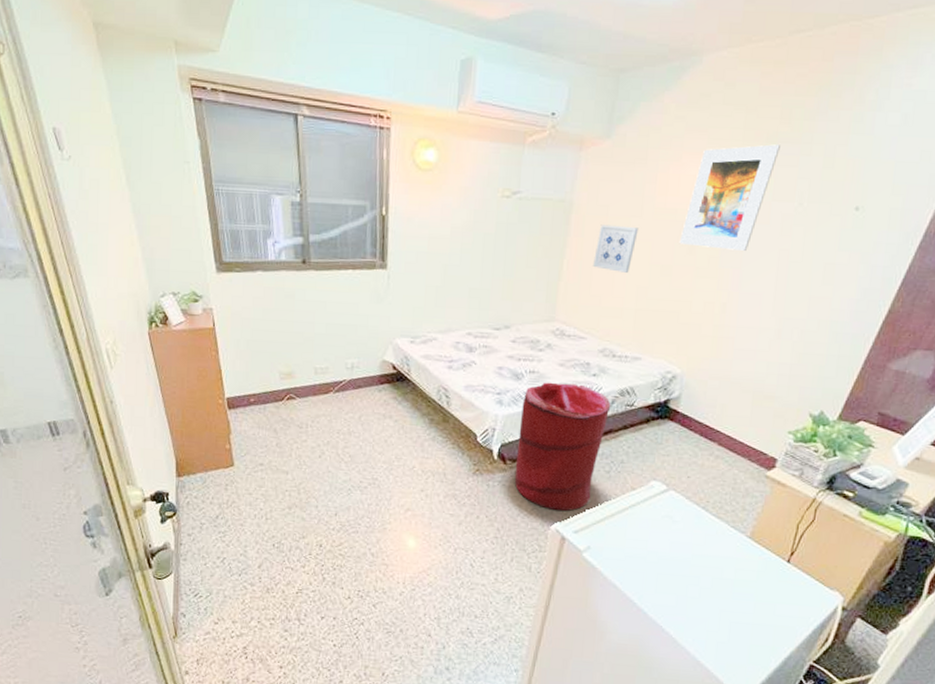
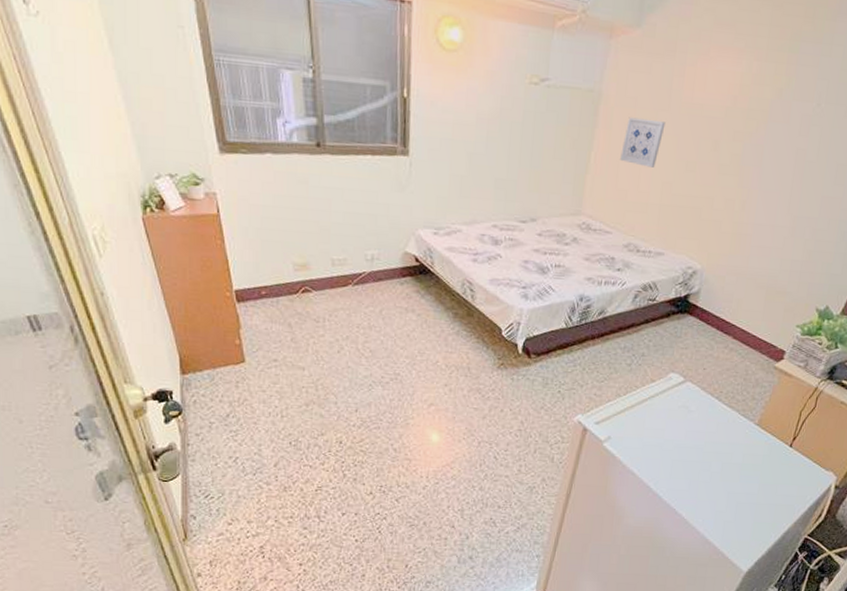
laundry hamper: present [515,382,611,512] -> none [539,276,634,404]
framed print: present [679,144,780,251] -> none [704,43,803,149]

